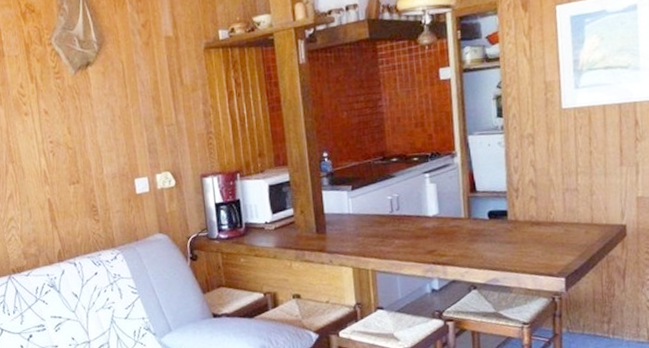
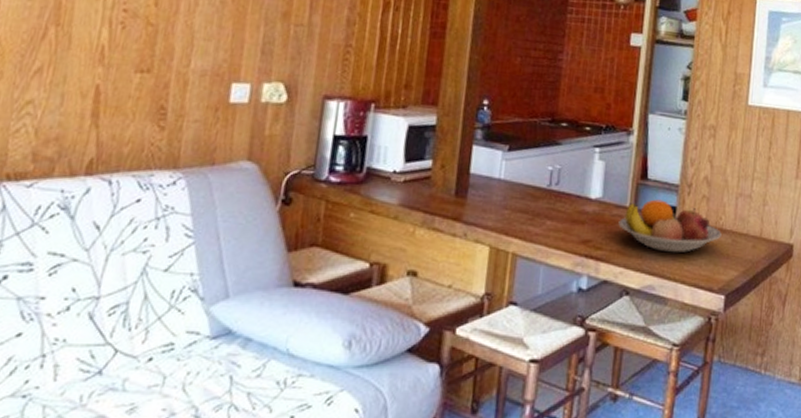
fruit bowl: none [457,206,554,250] -> present [618,199,722,253]

